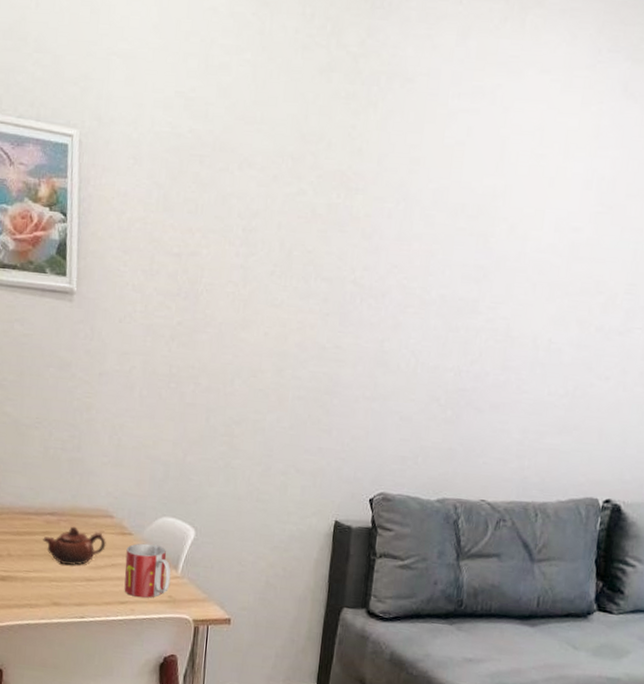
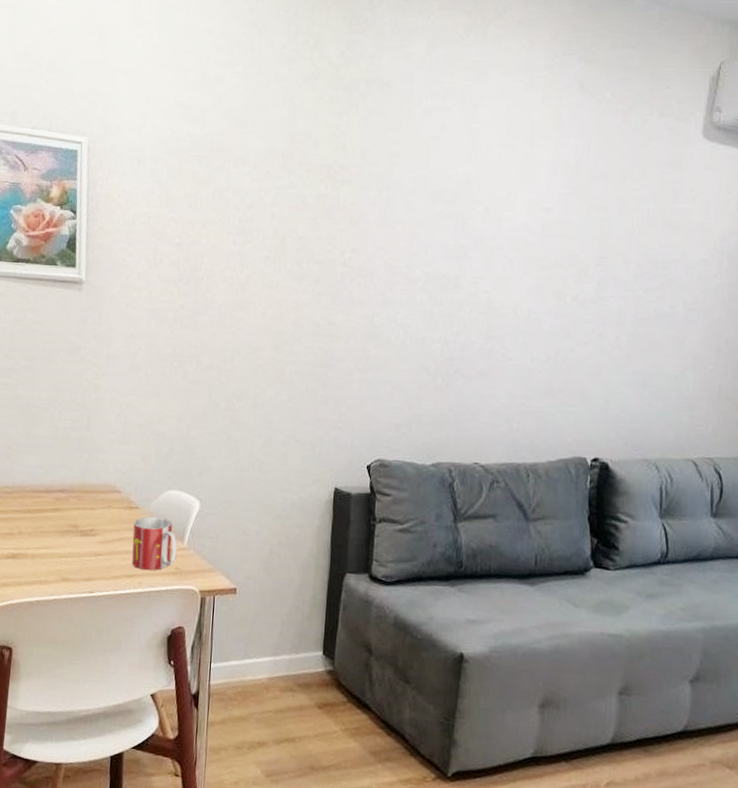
teapot: present [43,526,106,565] -> none [52,502,114,541]

